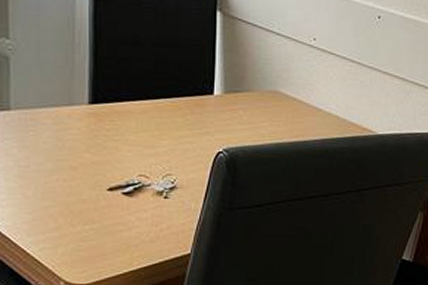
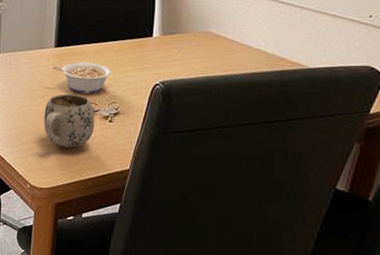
mug: none [79,164,146,232] -> present [44,93,95,148]
legume: none [86,123,166,164] -> present [51,62,112,93]

